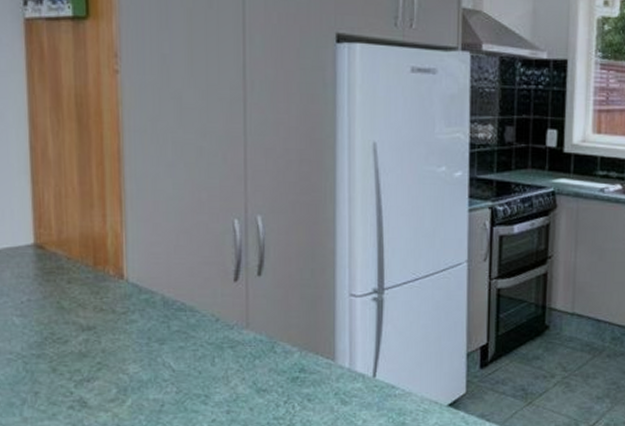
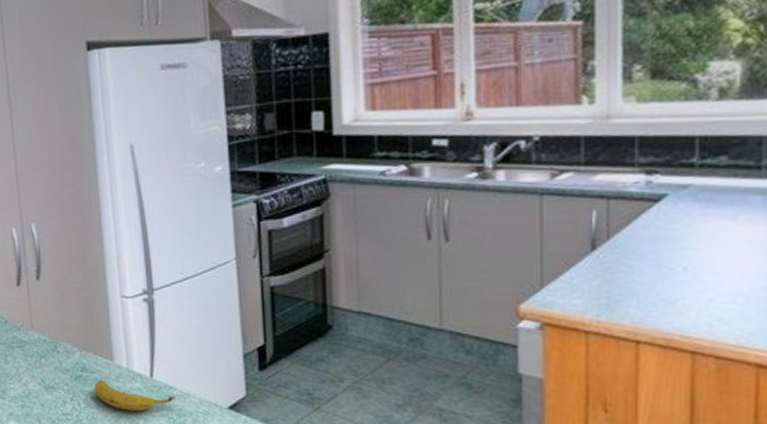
banana: none [313,381,396,412] -> present [94,380,175,411]

